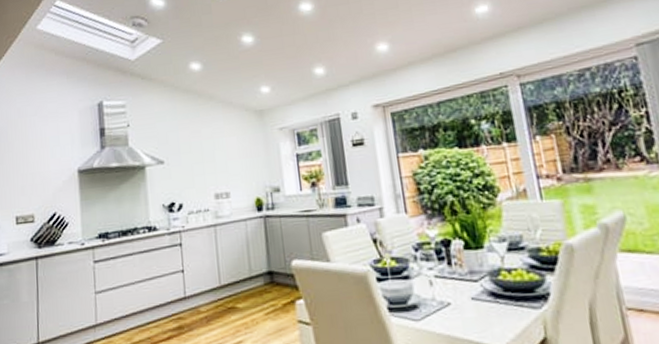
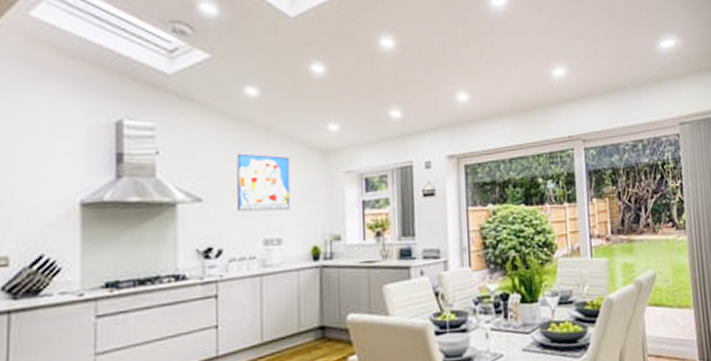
wall art: none [188,119,235,171] -> present [237,153,291,212]

